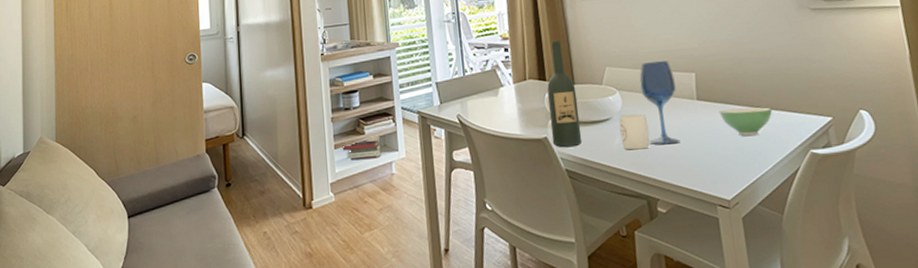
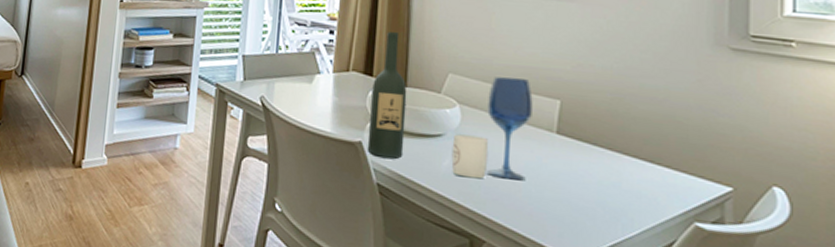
books: present [342,135,382,160] -> none [125,100,169,128]
bowl: present [719,107,773,136] -> none [582,151,654,191]

